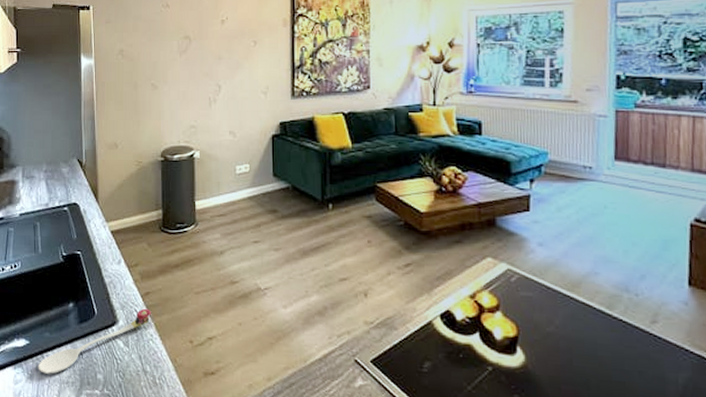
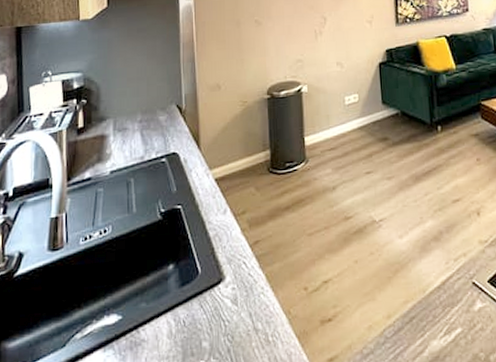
spoon: present [38,308,151,374] -> none [132,259,261,352]

